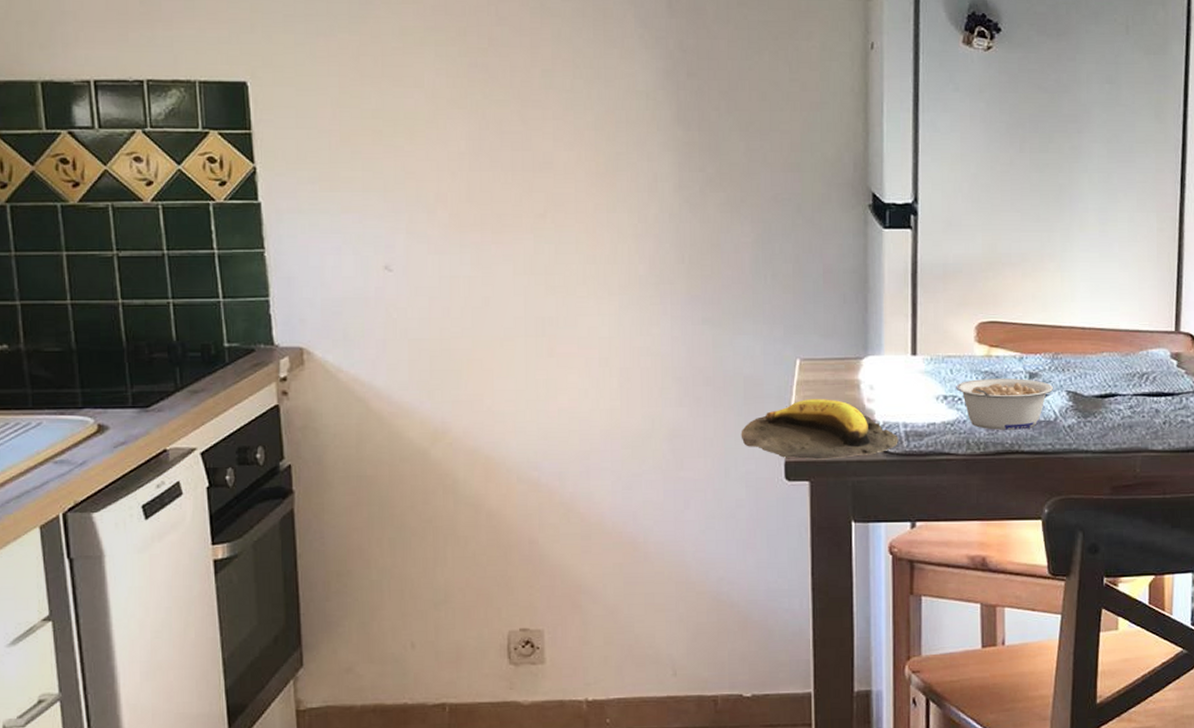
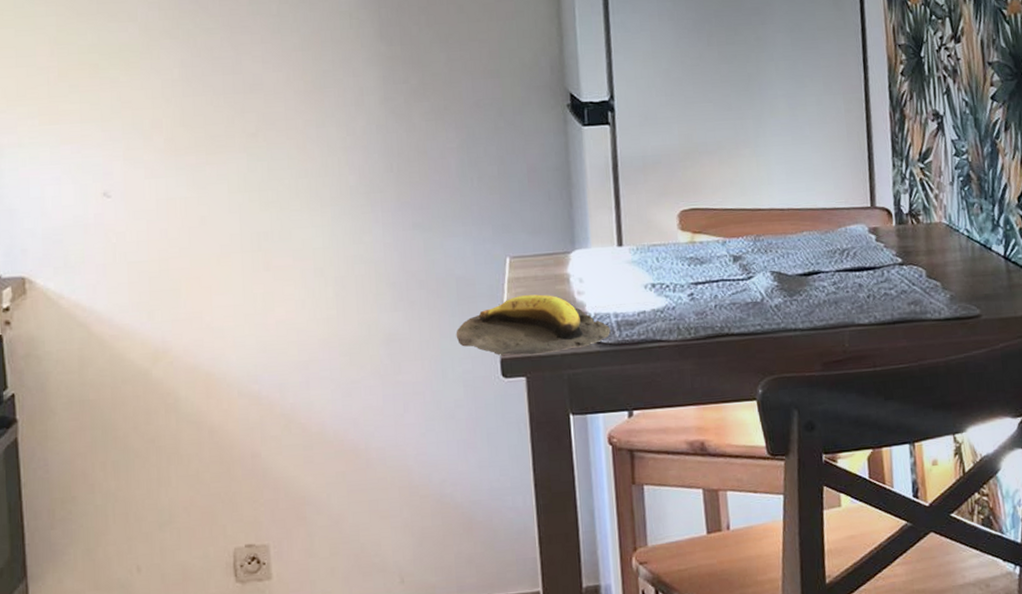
legume: present [956,378,1053,430] -> none [663,262,757,315]

